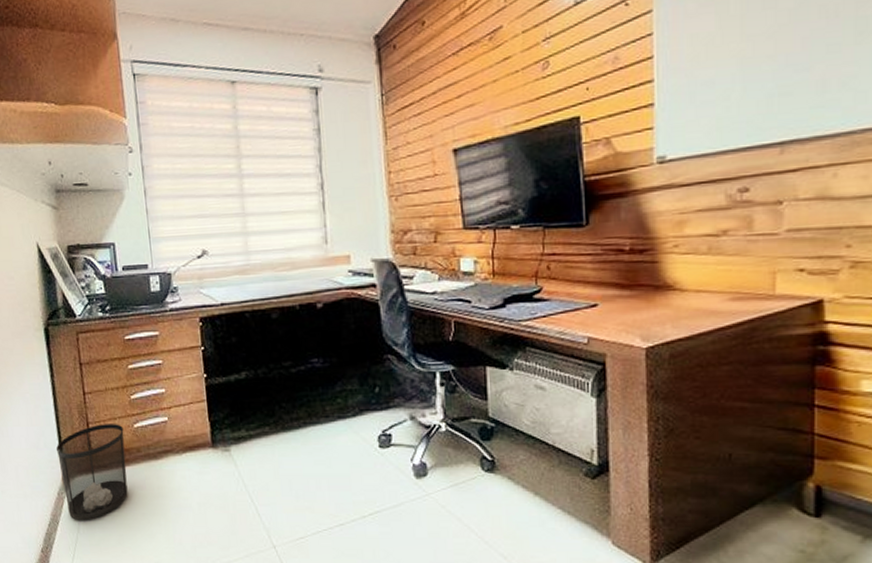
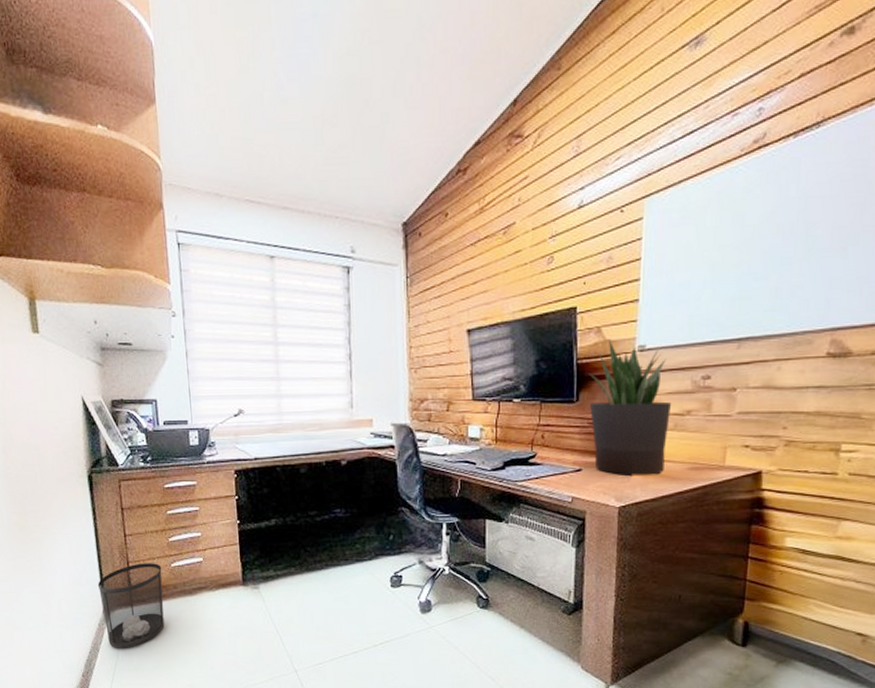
planter: none [601,151,702,310] -> present [589,339,671,475]

